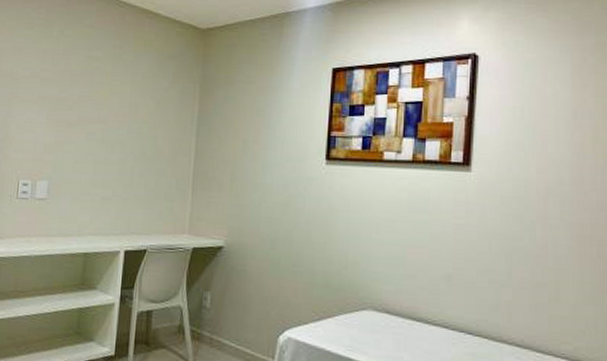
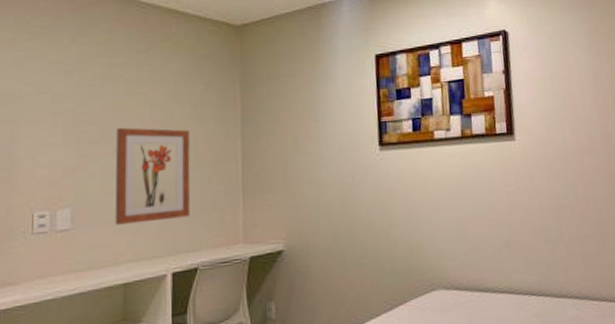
wall art: none [82,114,151,203] -> present [115,127,191,225]

